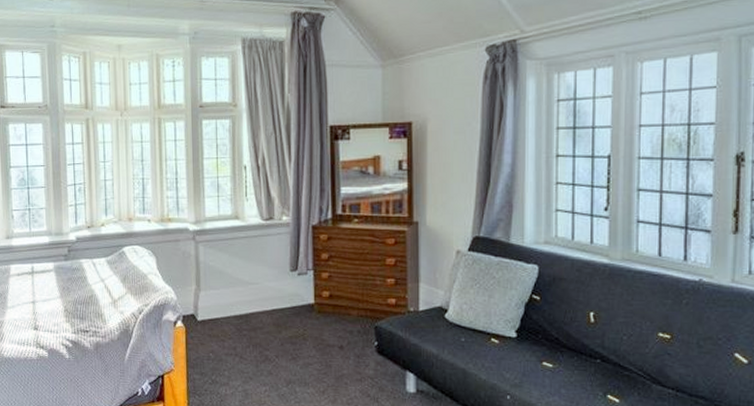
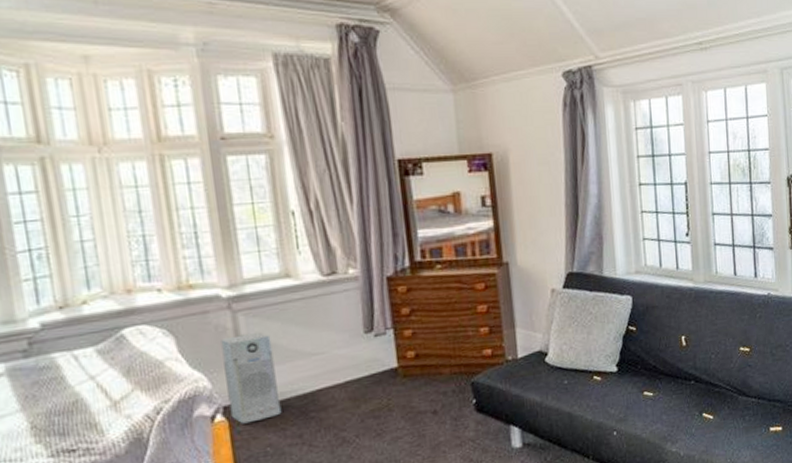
air purifier: none [186,261,223,332] -> present [221,333,282,424]

